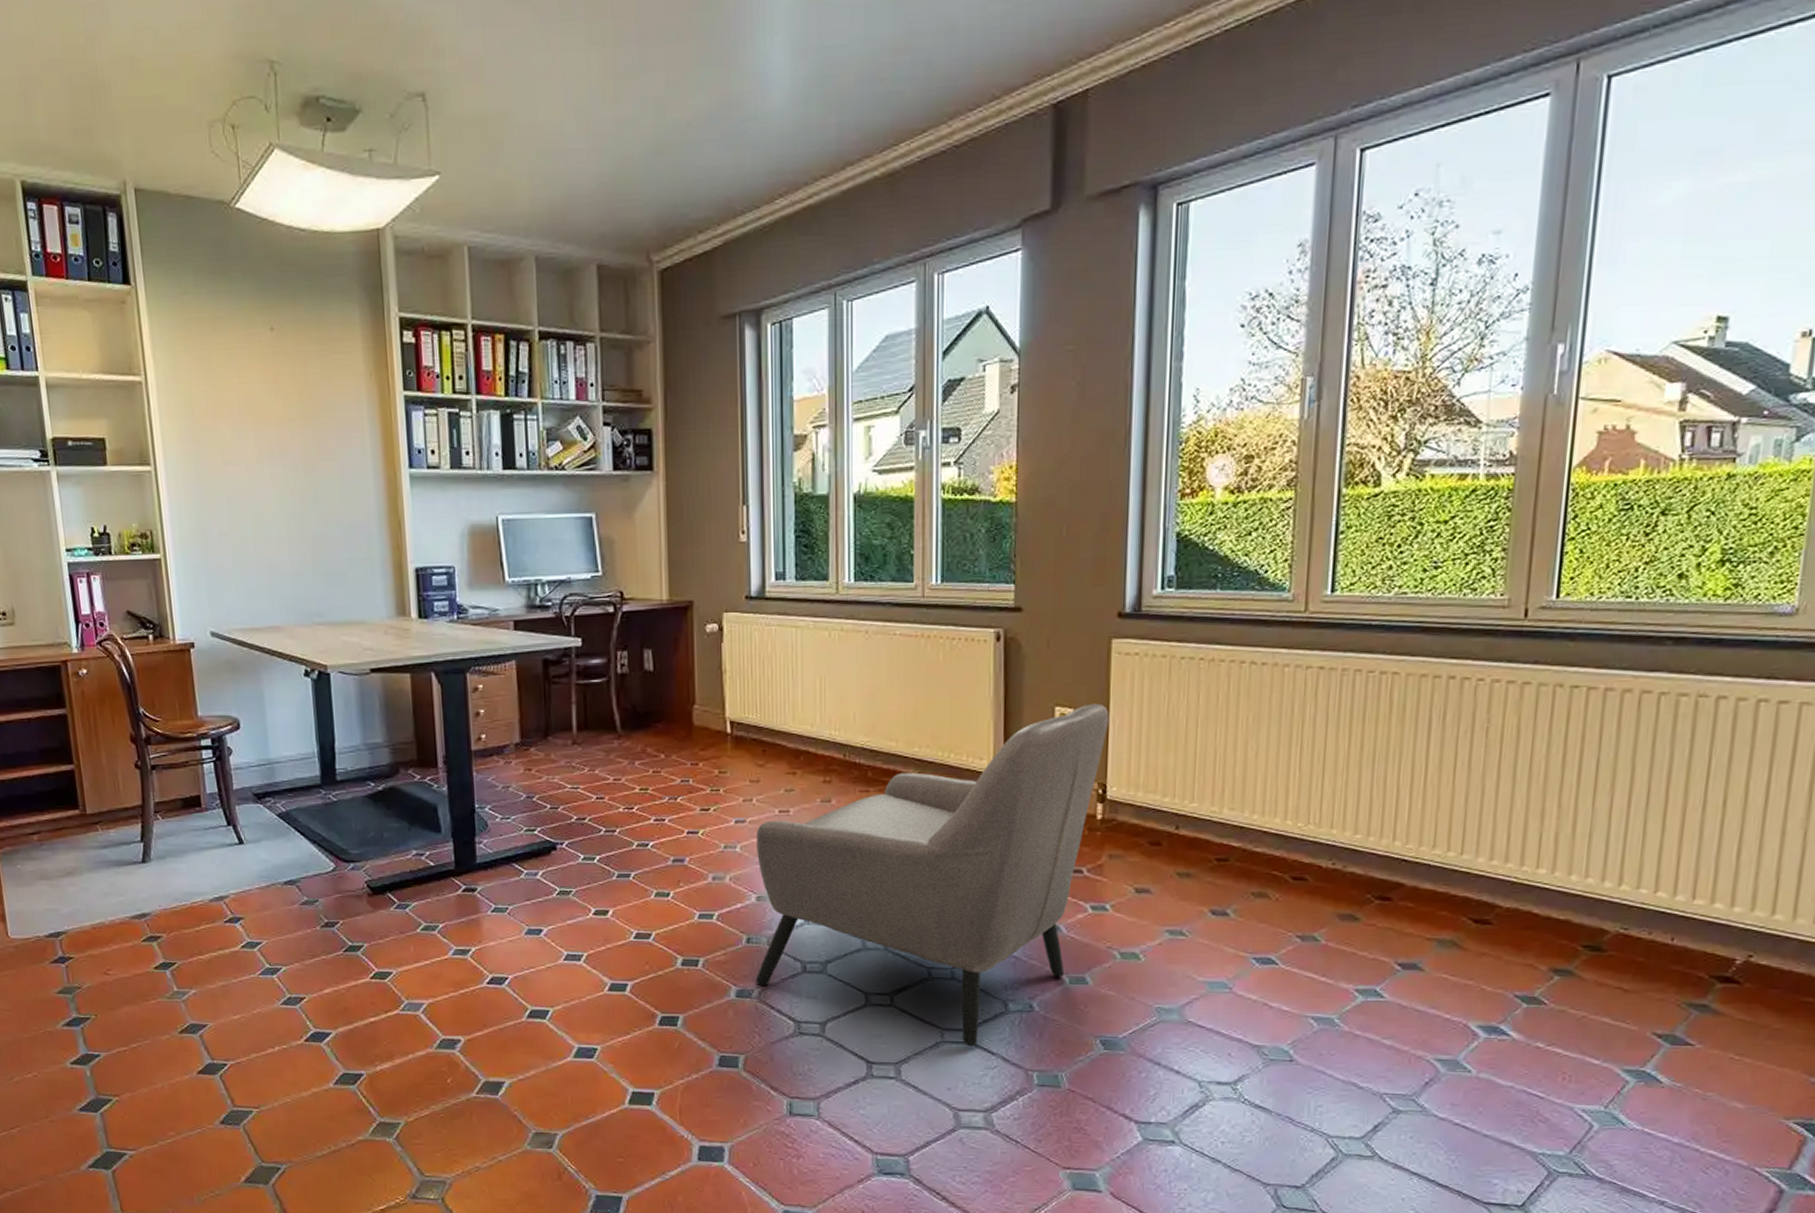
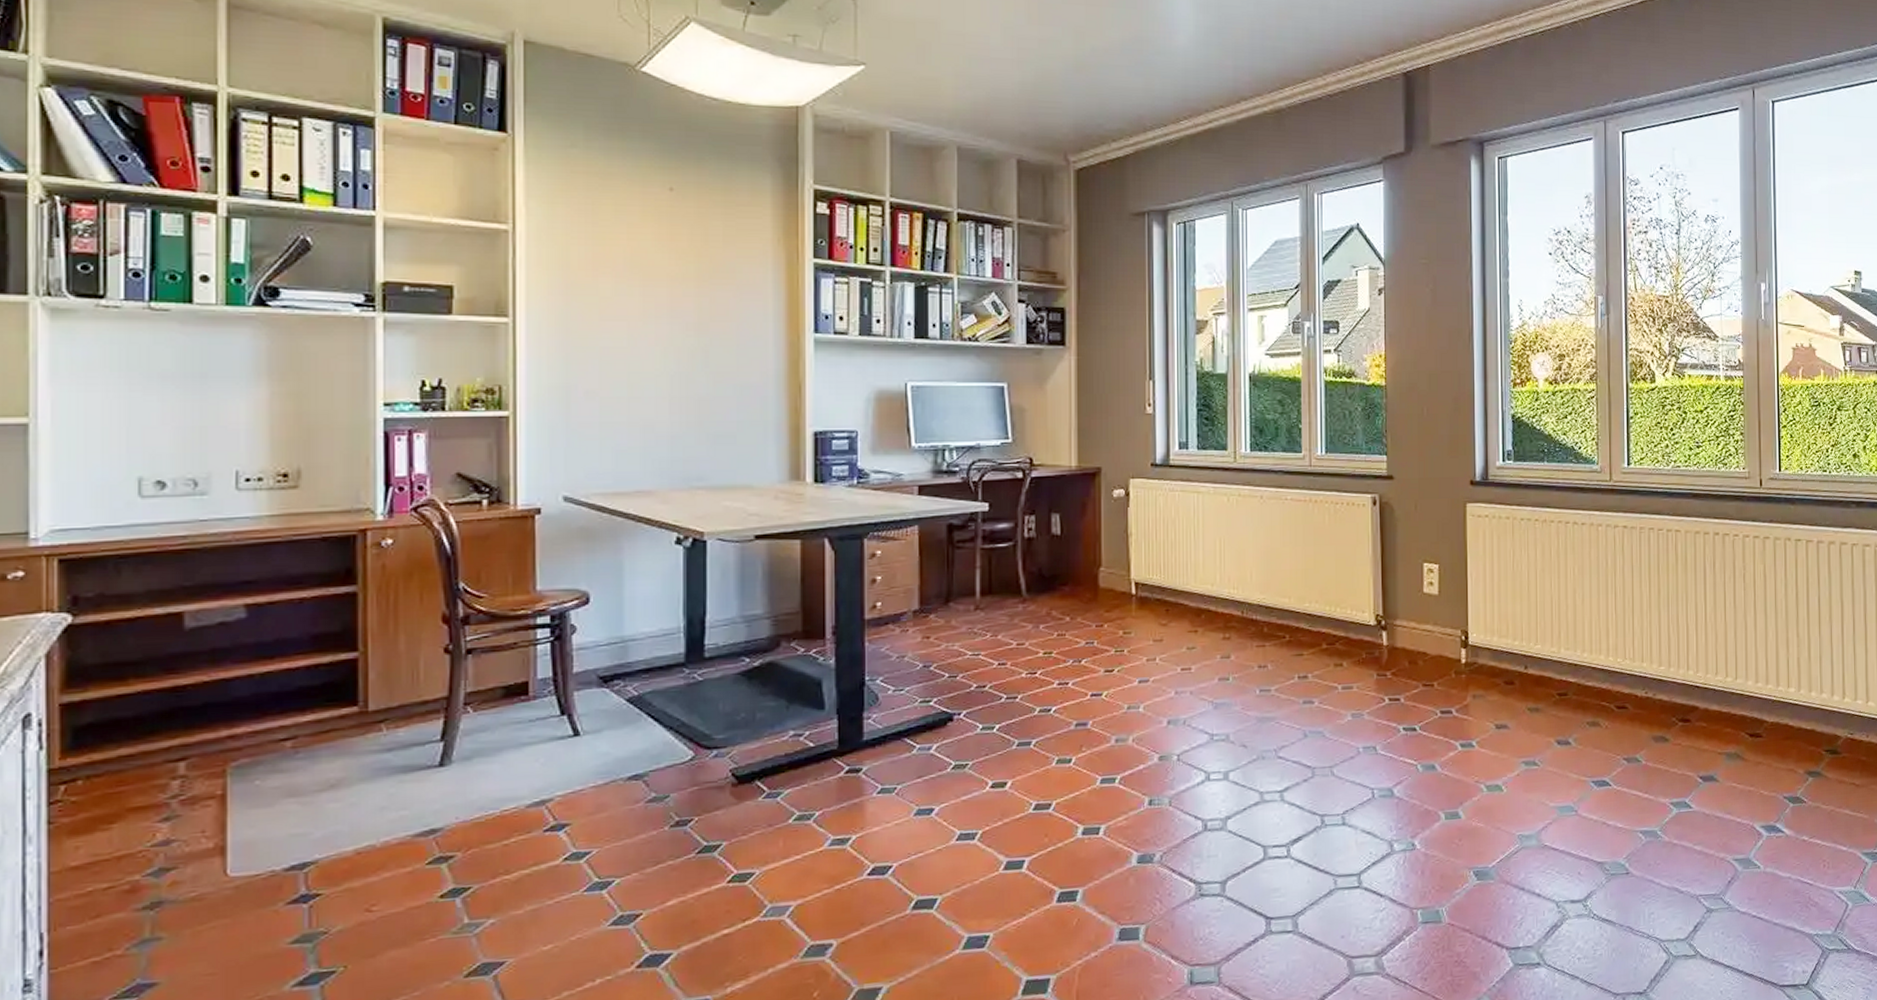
armchair: present [755,703,1110,1047] -> none [1156,559,1468,891]

